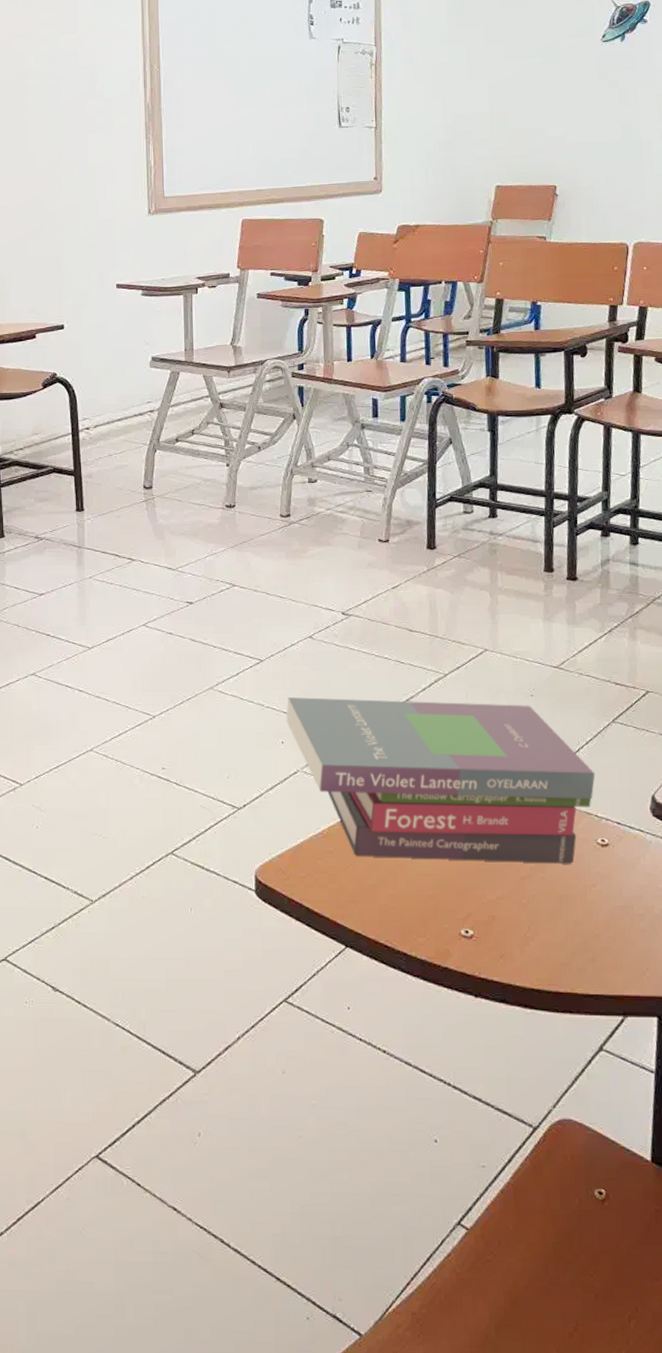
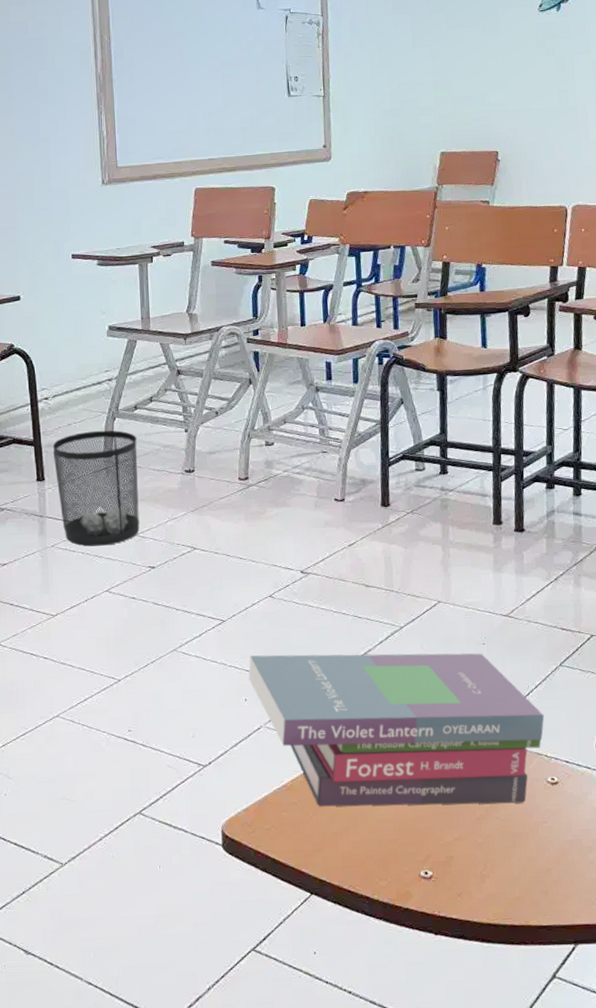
waste bin: none [92,462,178,579] -> present [52,430,140,546]

